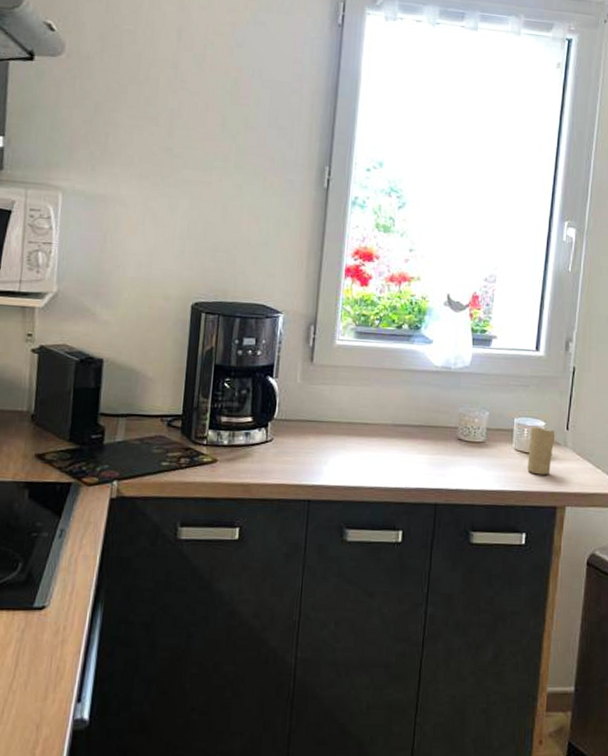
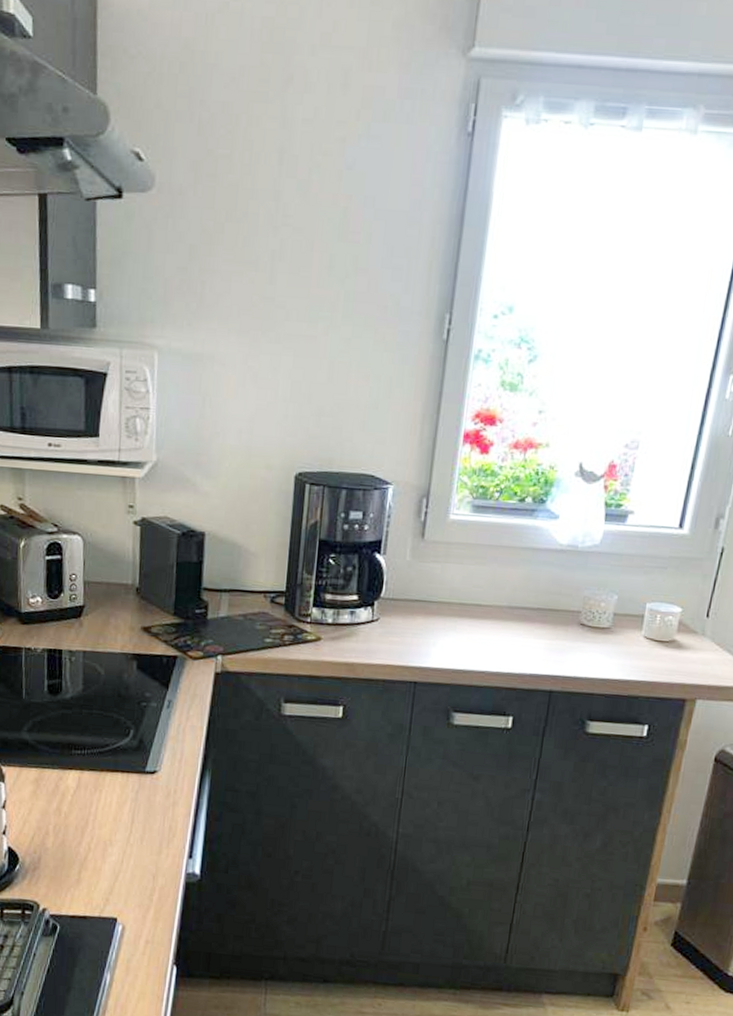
candle: present [527,426,555,475] -> none [656,612,693,666]

